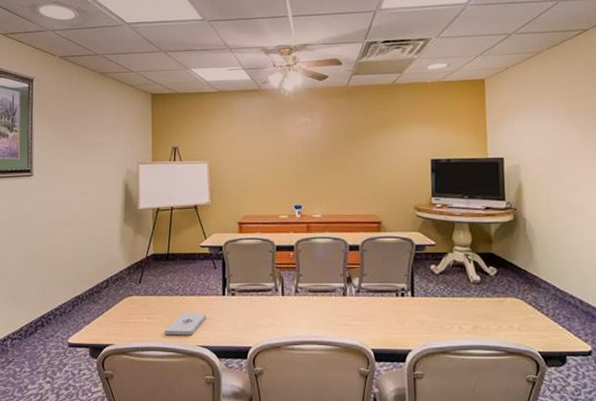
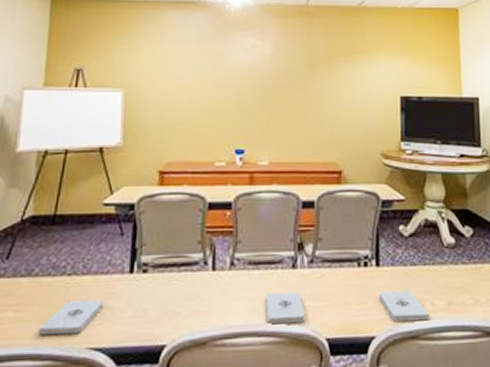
notepad: none [323,314,355,337] -> present [266,292,305,325]
notepad: none [415,316,457,340] -> present [379,290,429,322]

